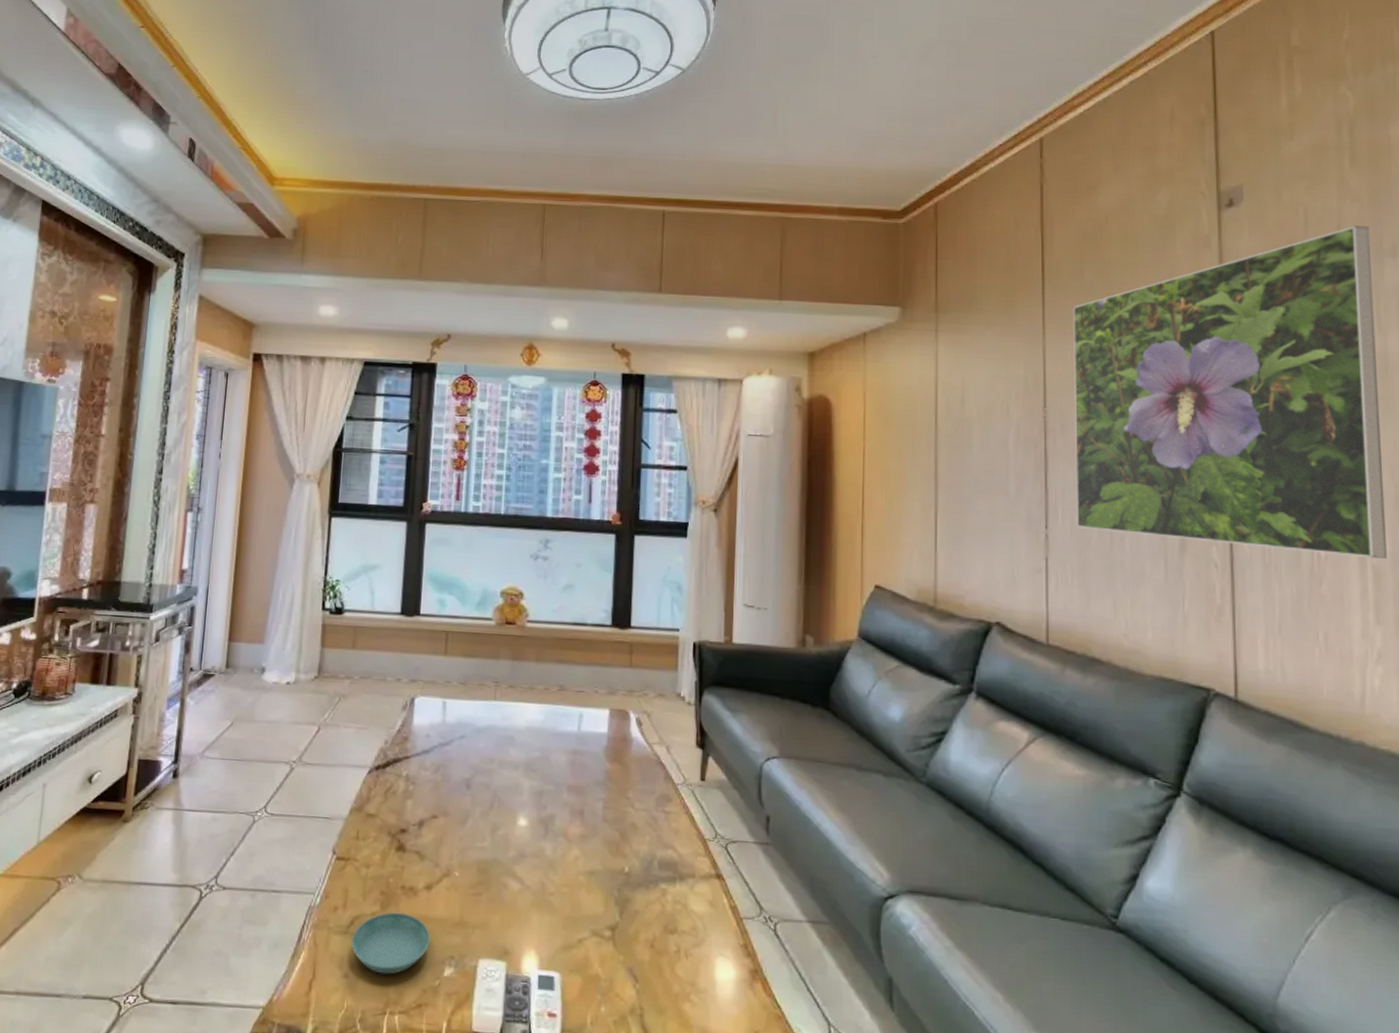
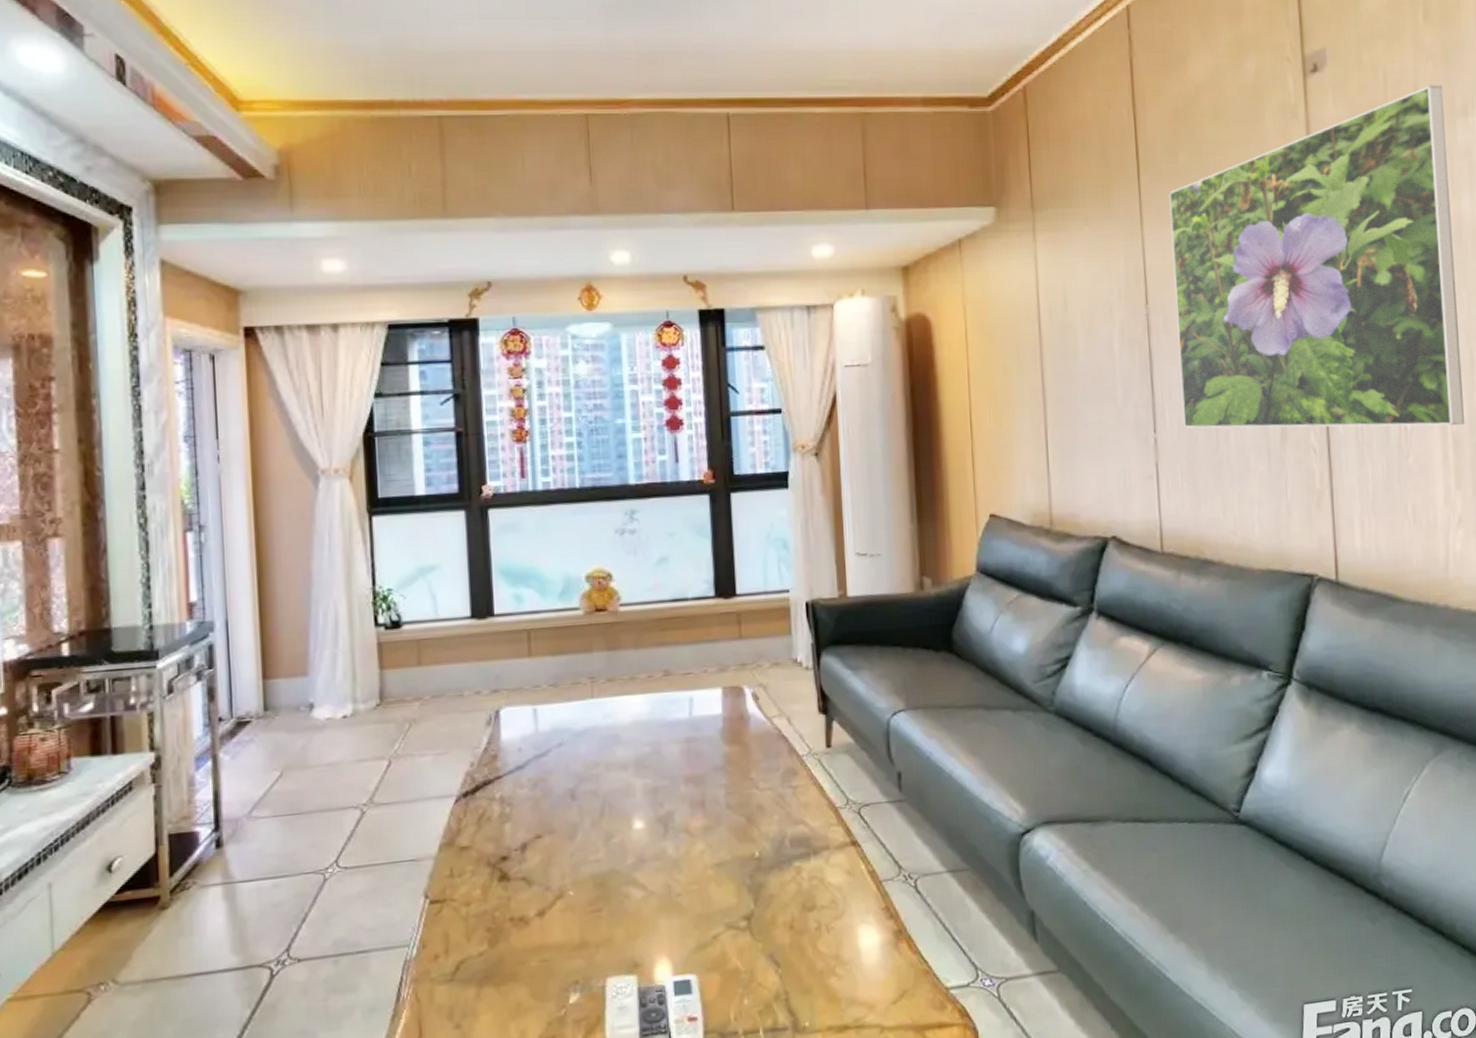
saucer: present [351,912,431,975] -> none [459,946,550,1016]

